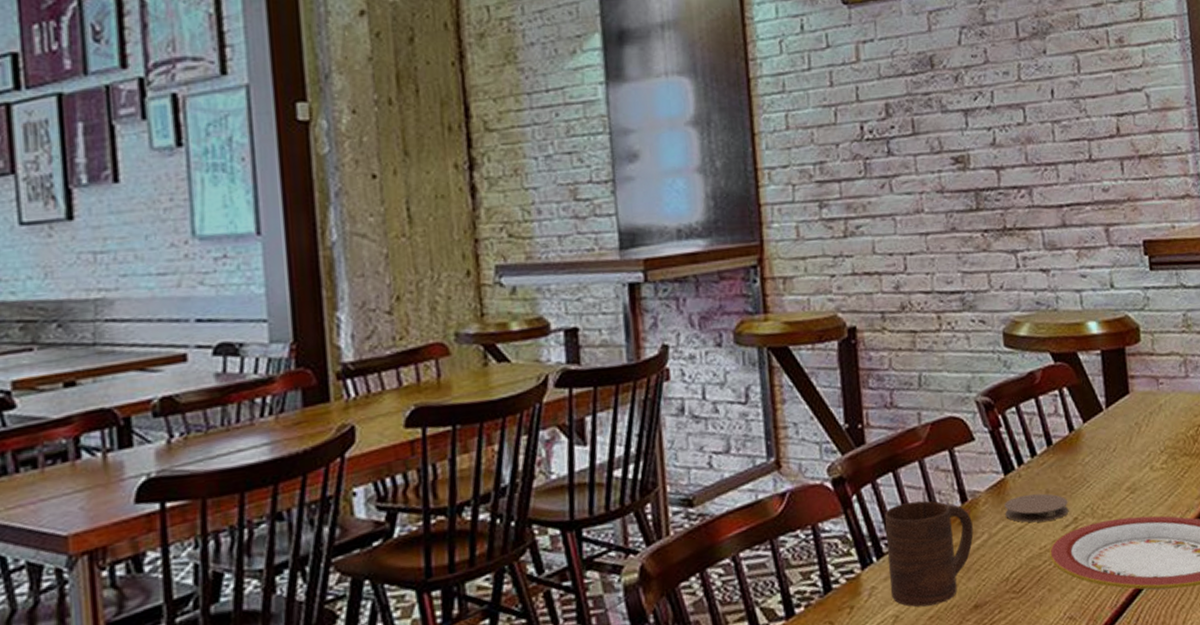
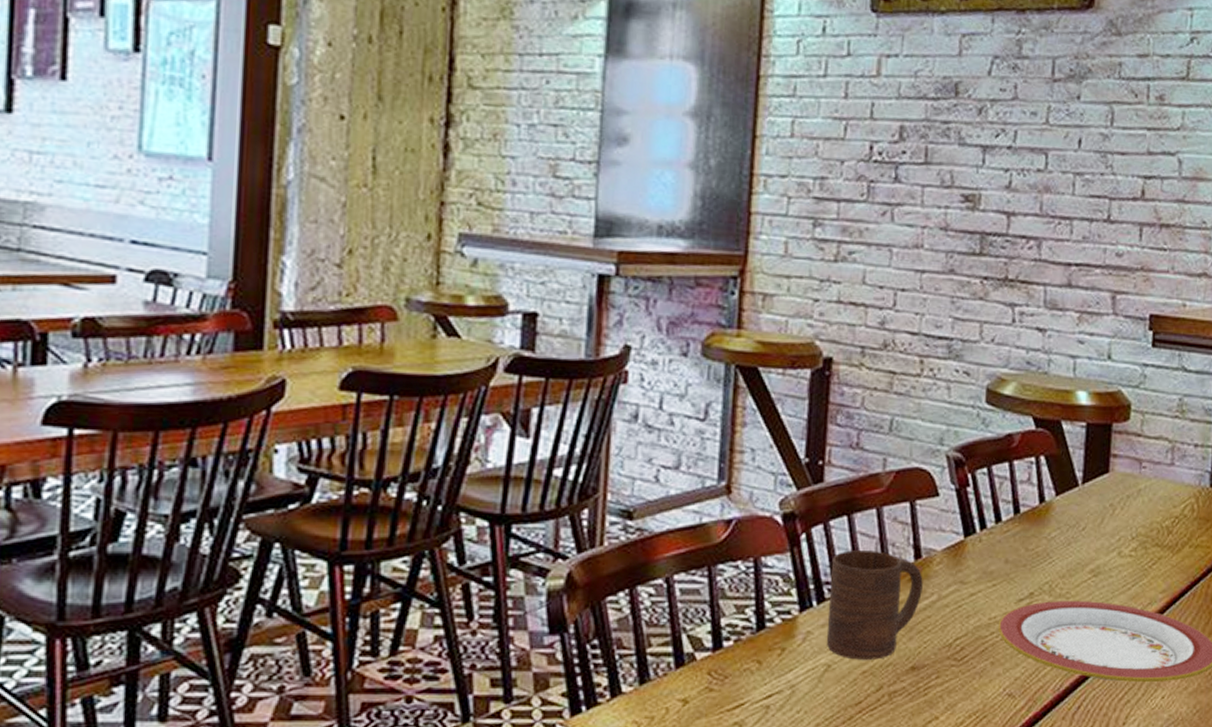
coaster: present [1004,493,1069,523] -> none [959,560,1027,591]

